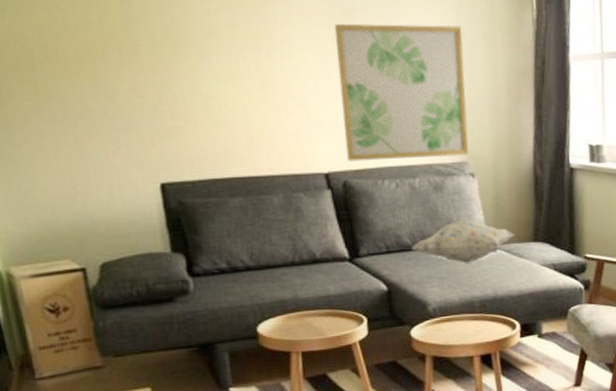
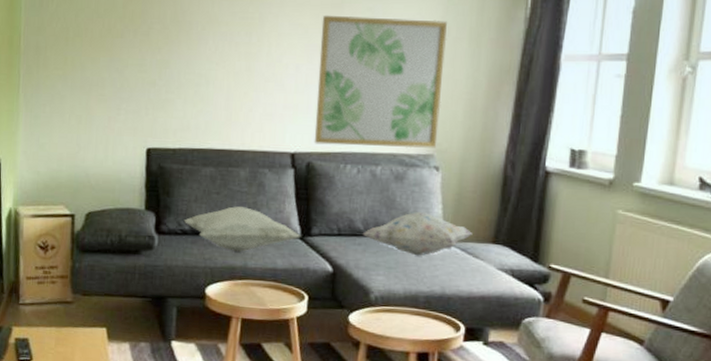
cushion: none [218,236,350,285] -> present [183,206,301,253]

